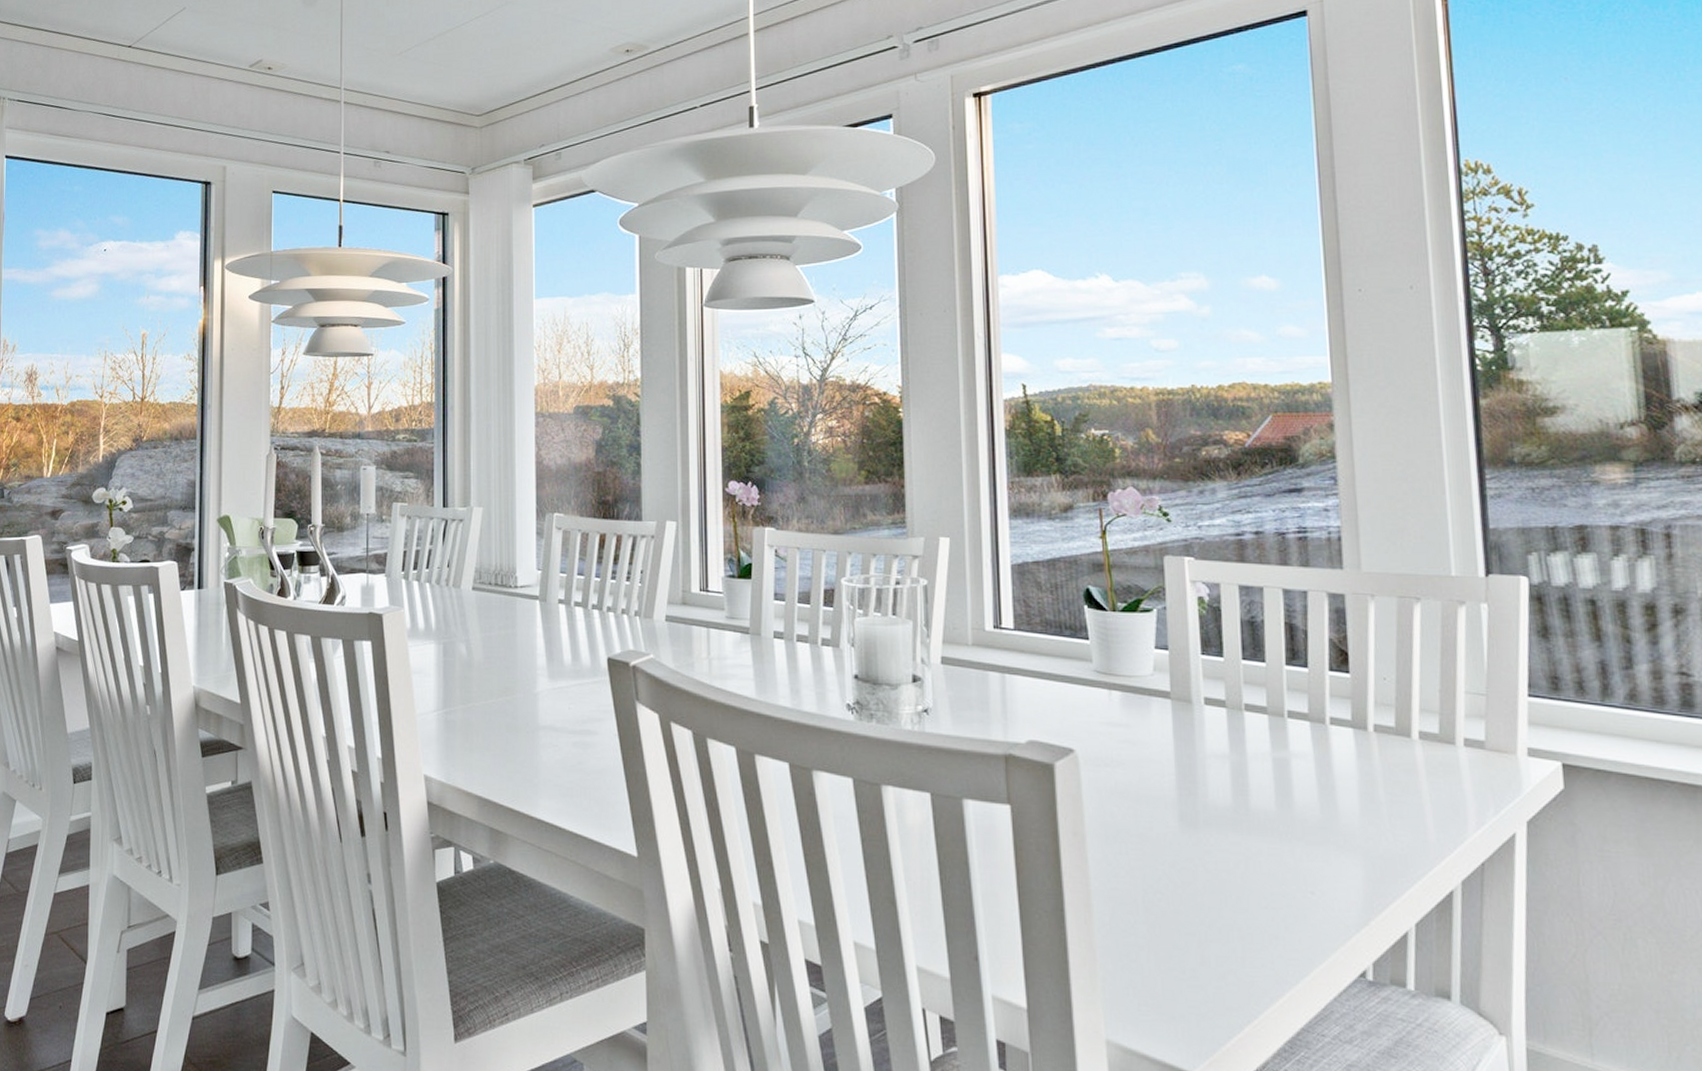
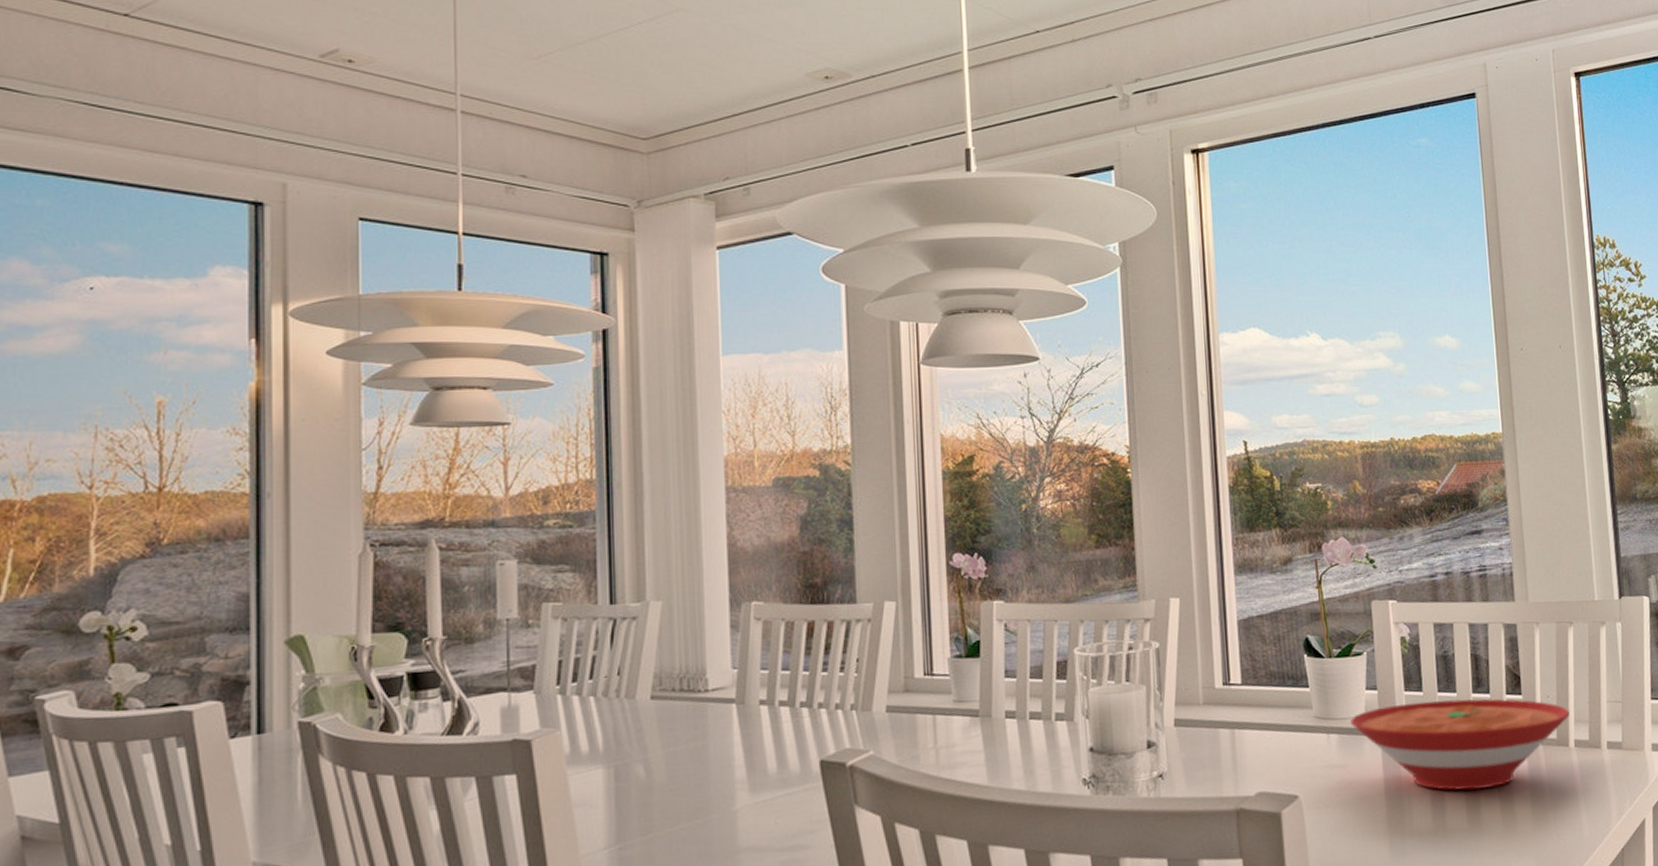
bowl: none [1136,668,1413,772] -> present [1351,699,1570,790]

